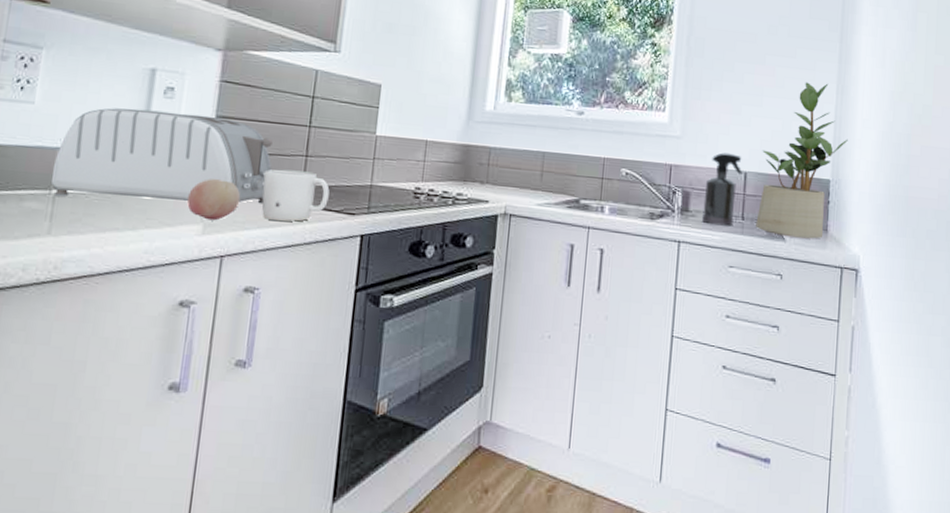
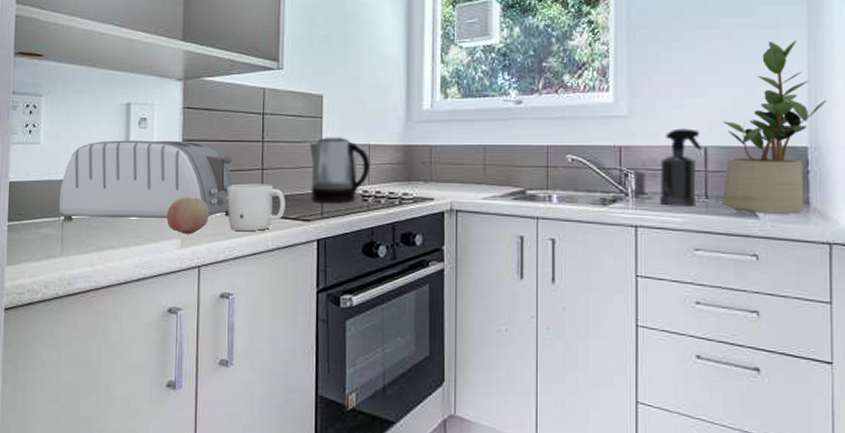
kettle: none [357,128,426,199] -> present [309,137,370,204]

